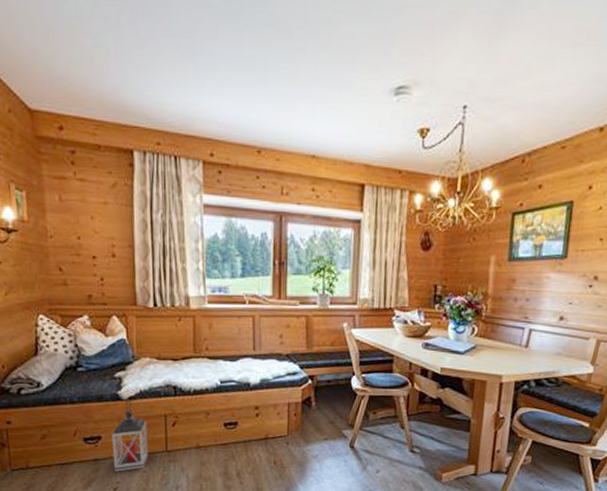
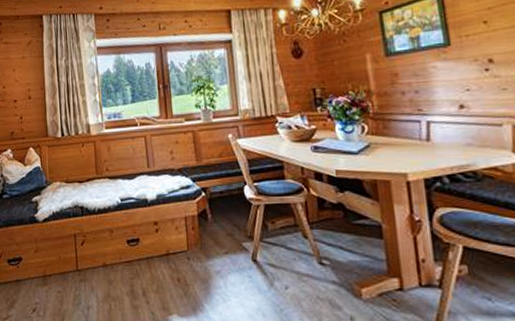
lantern: present [112,398,148,472] -> none [30,220,62,292]

